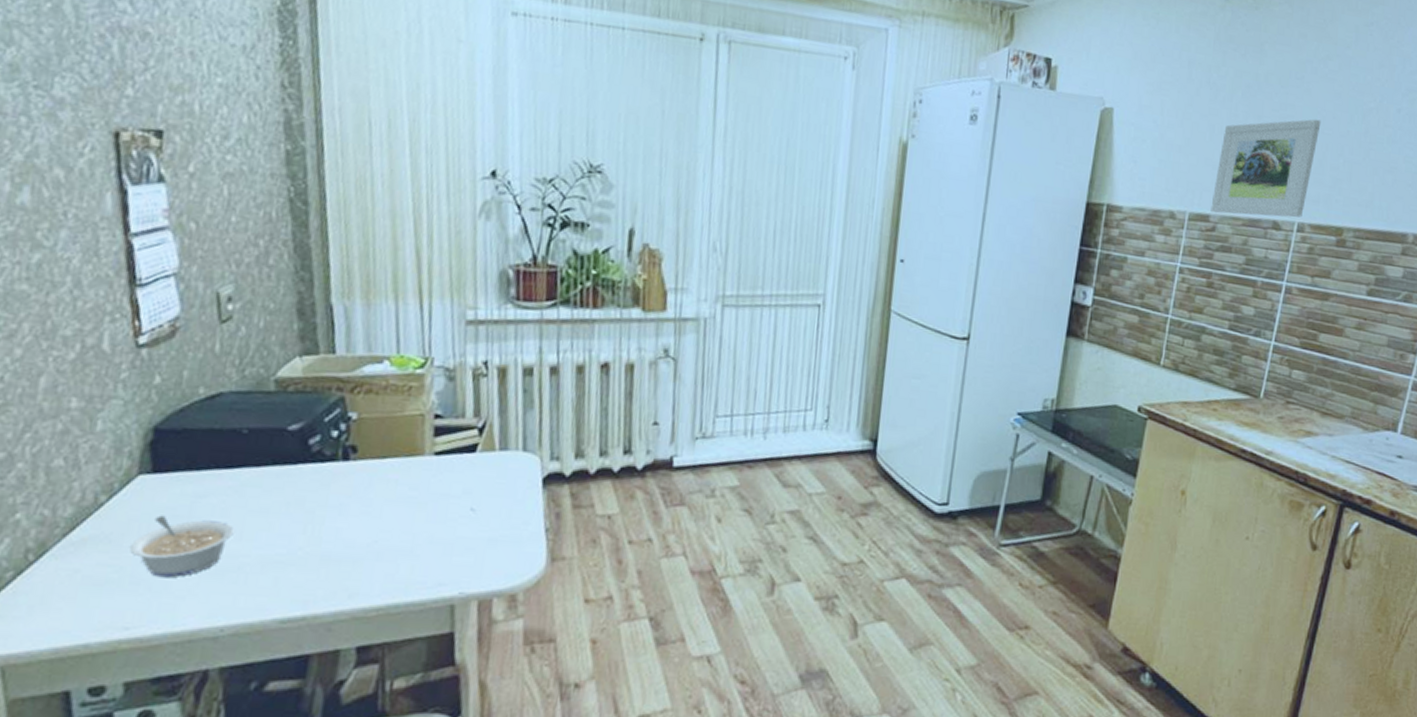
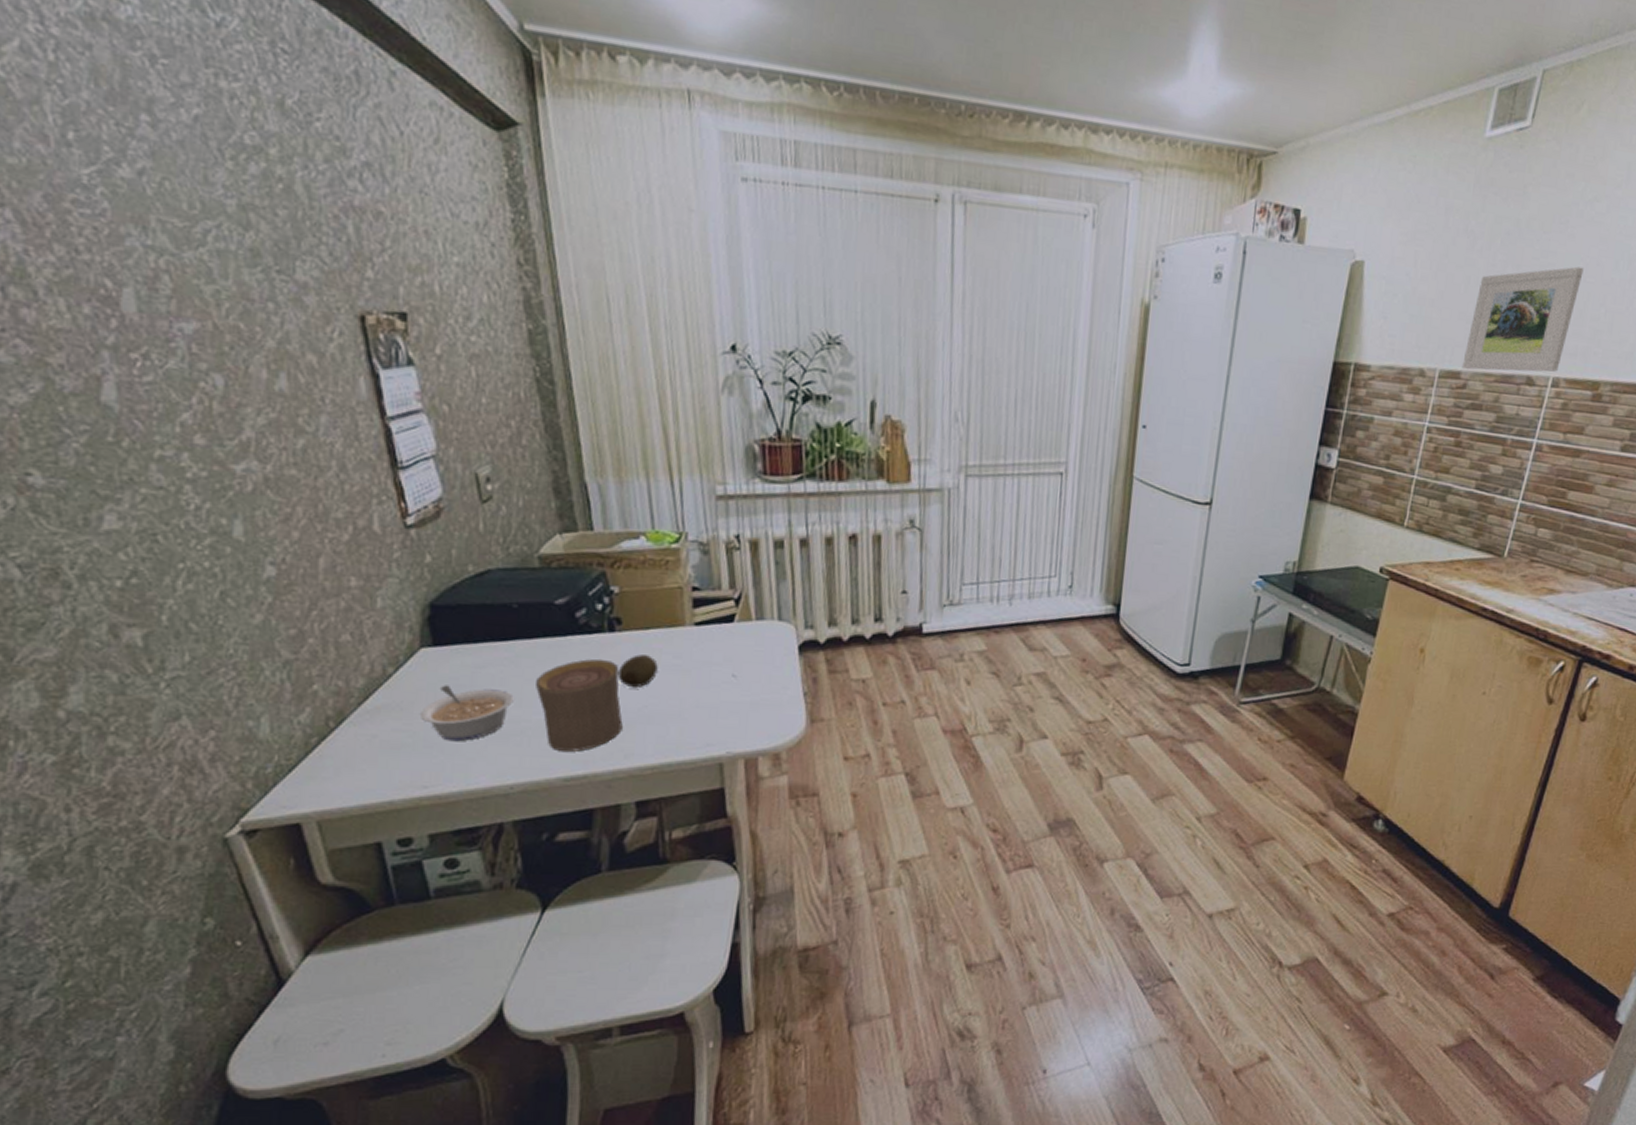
cup: none [259,489,351,591] -> present [536,658,623,752]
fruit: none [348,485,393,522] -> present [617,654,658,689]

